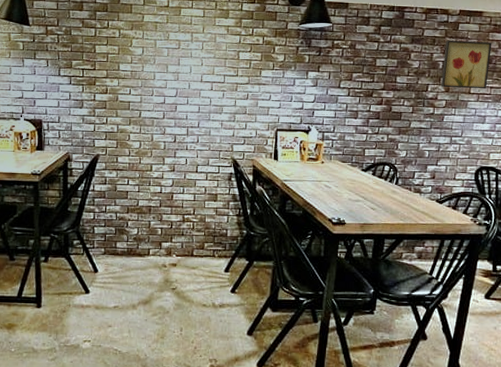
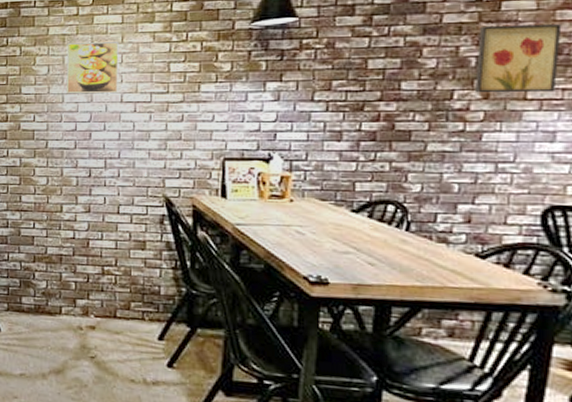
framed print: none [157,30,201,74] -> present [66,42,119,94]

